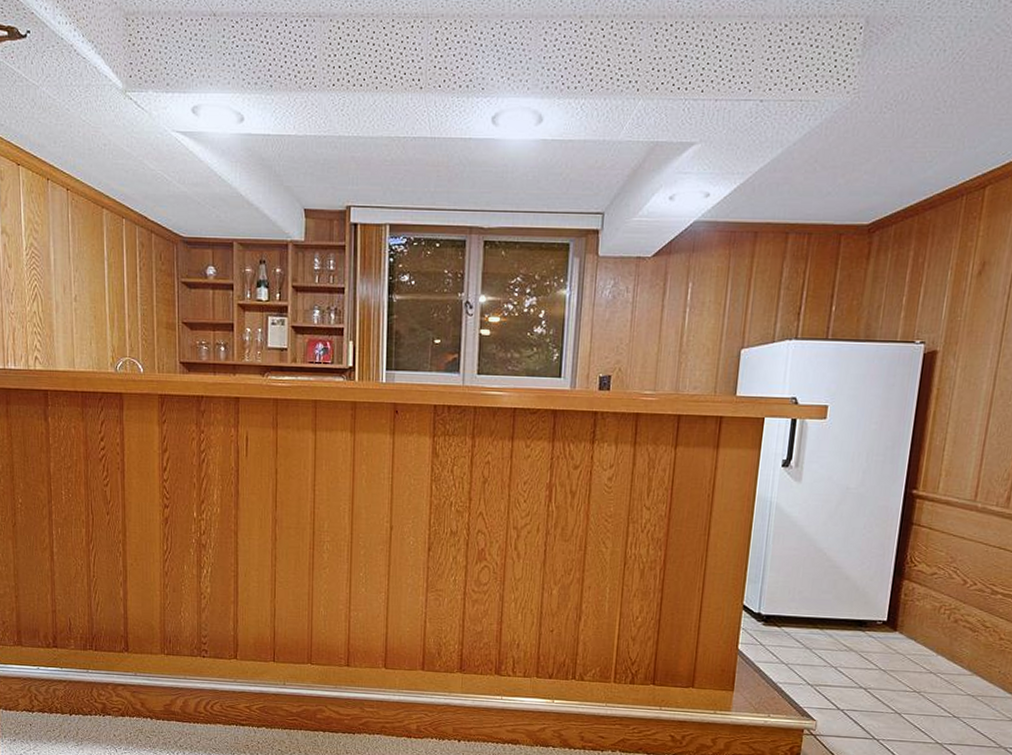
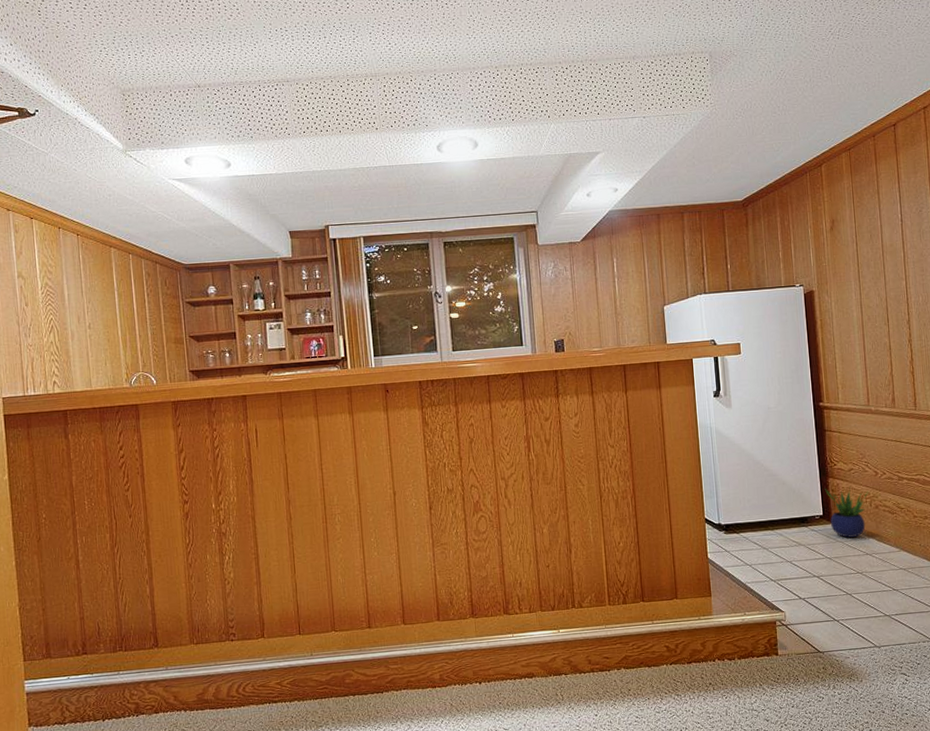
potted plant: none [893,592,950,651] -> present [825,487,868,538]

